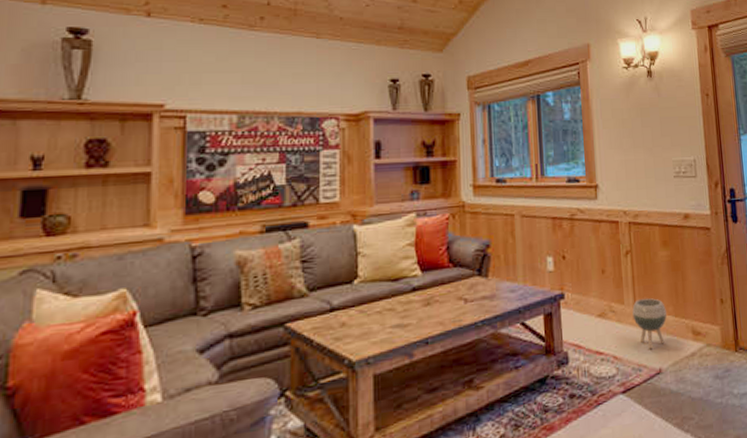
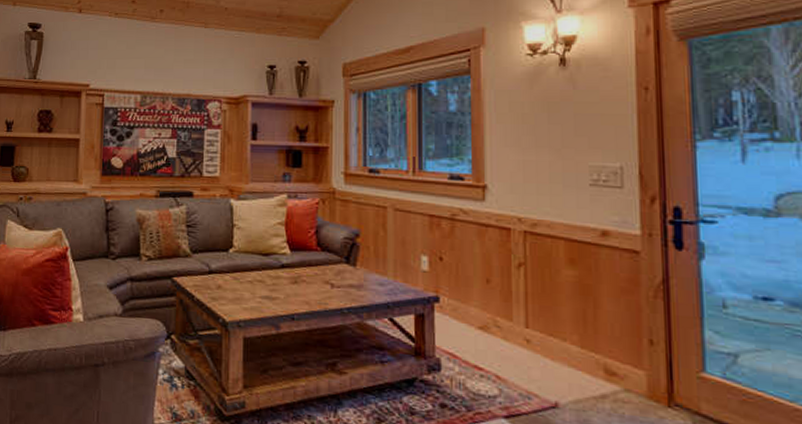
planter: present [632,298,667,350] -> none [523,319,569,379]

